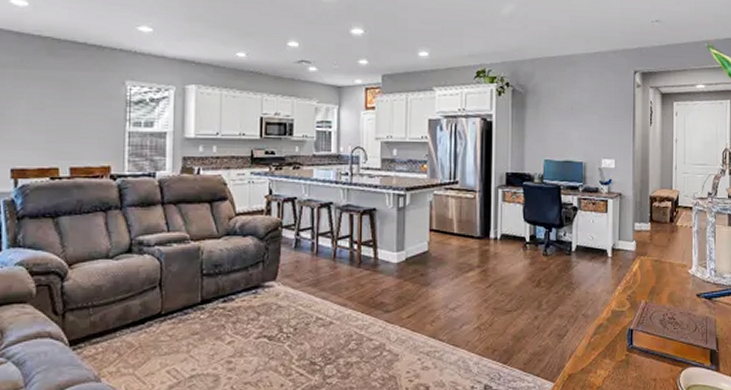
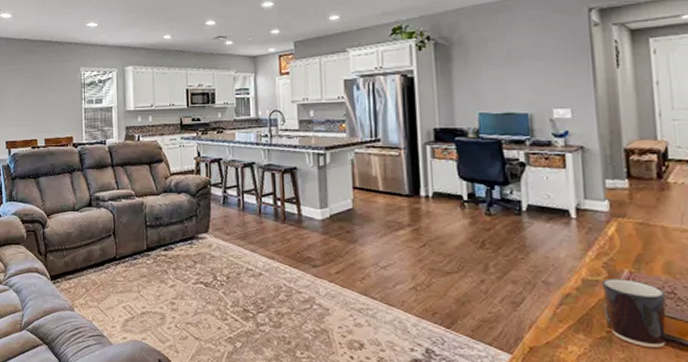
mug: none [625,309,669,366] -> present [601,278,667,349]

